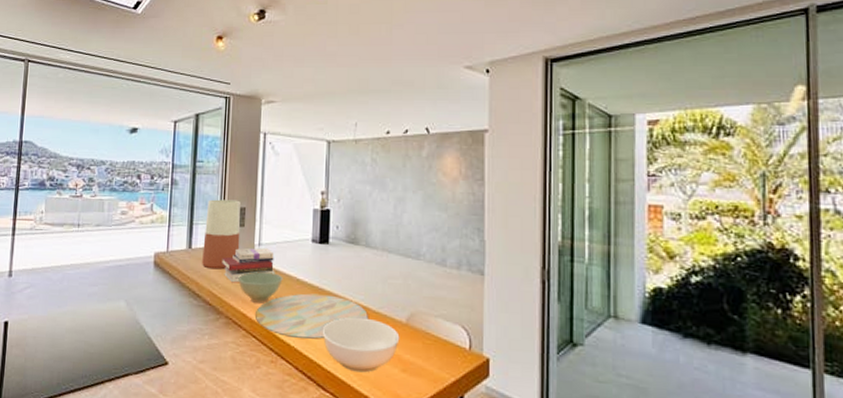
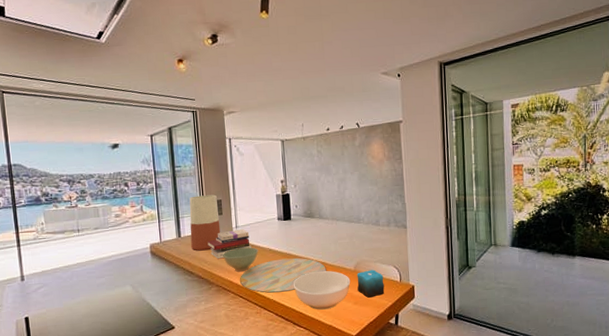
candle: none [408,326,446,366] -> present [357,270,385,298]

